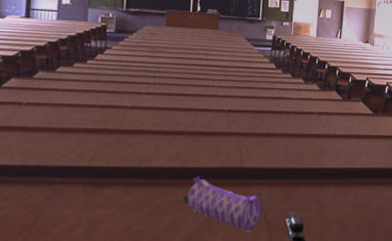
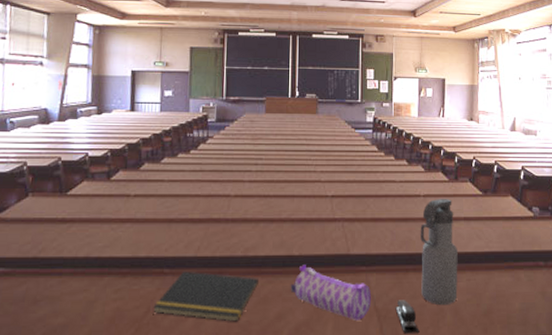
notepad: none [42,180,152,231] -> present [153,271,258,322]
water bottle: none [310,116,347,218] -> present [420,198,458,306]

